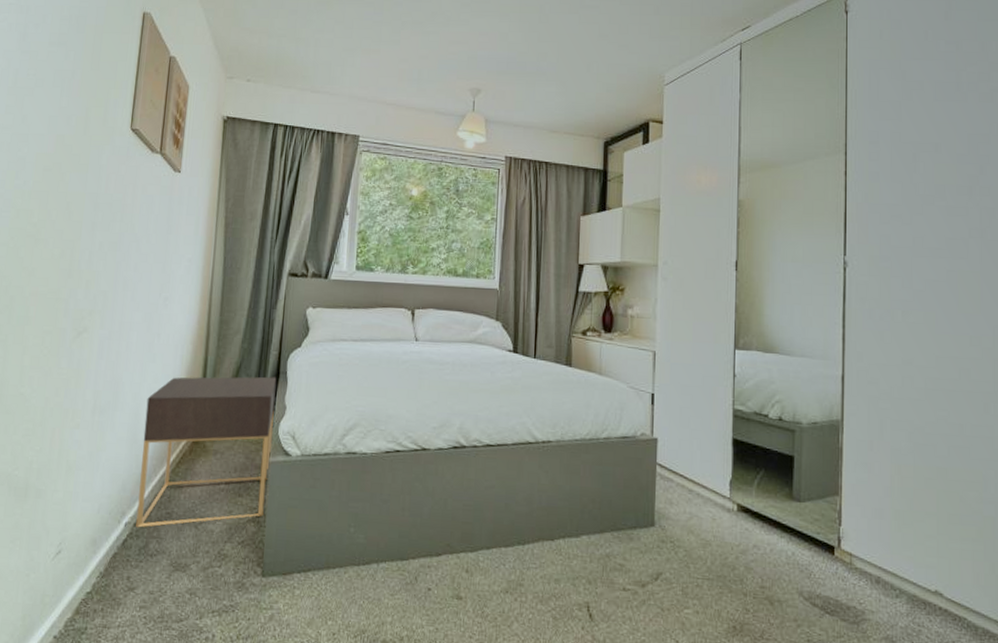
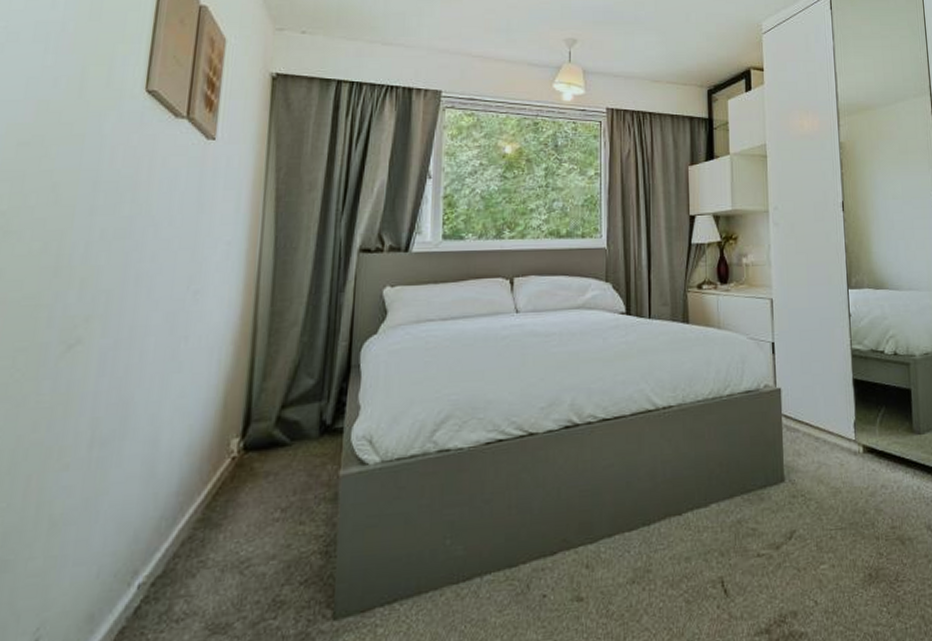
nightstand: present [136,376,277,528] -> none [154,372,347,588]

